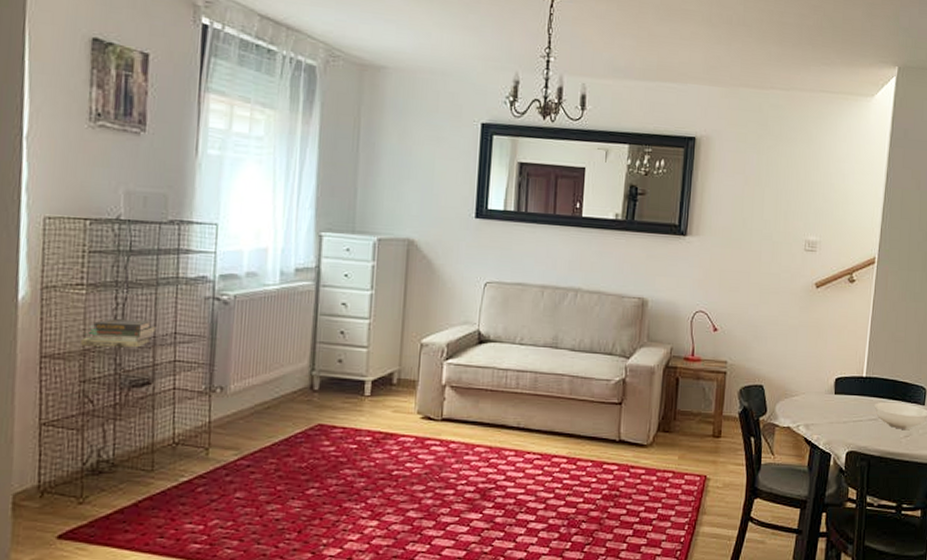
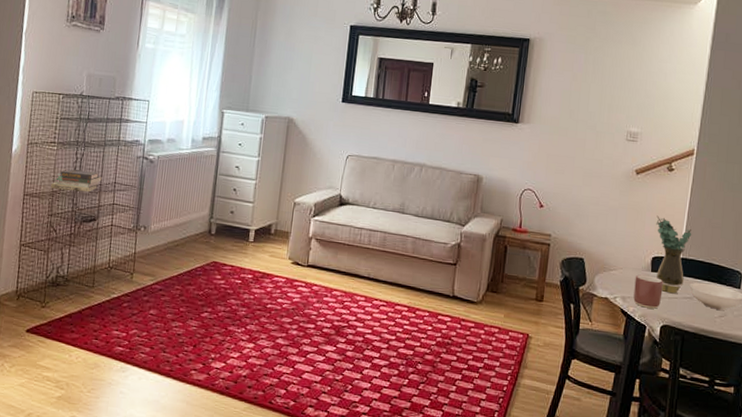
mug: none [817,398,848,434] -> present [633,274,663,309]
vase: none [838,332,875,417] -> present [656,215,692,294]

